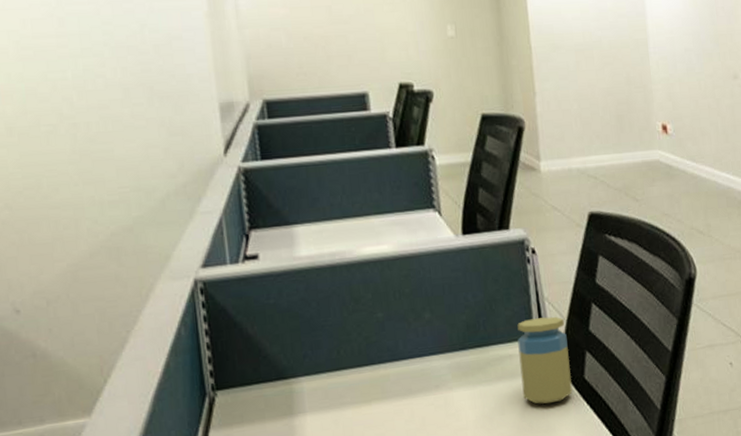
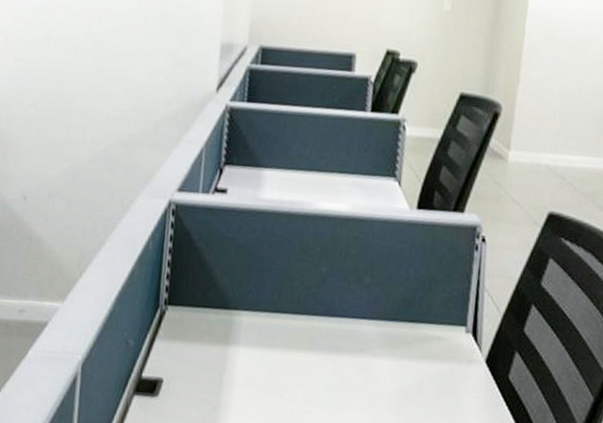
jar: present [517,316,572,404] -> none [443,306,500,395]

